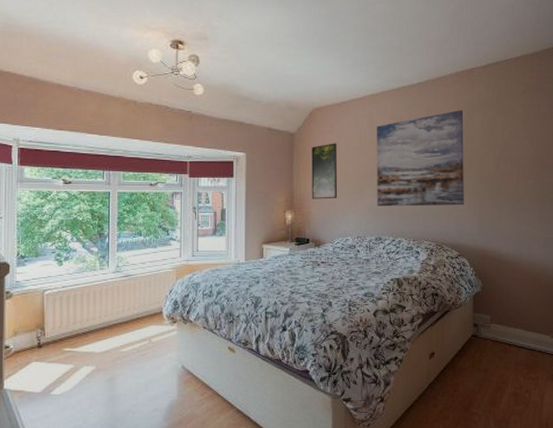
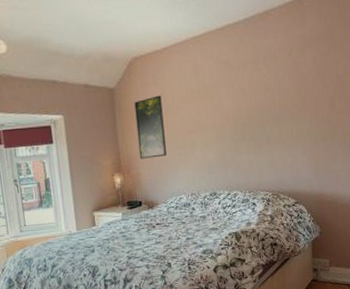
wall art: present [377,110,464,207] -> none [203,47,299,160]

